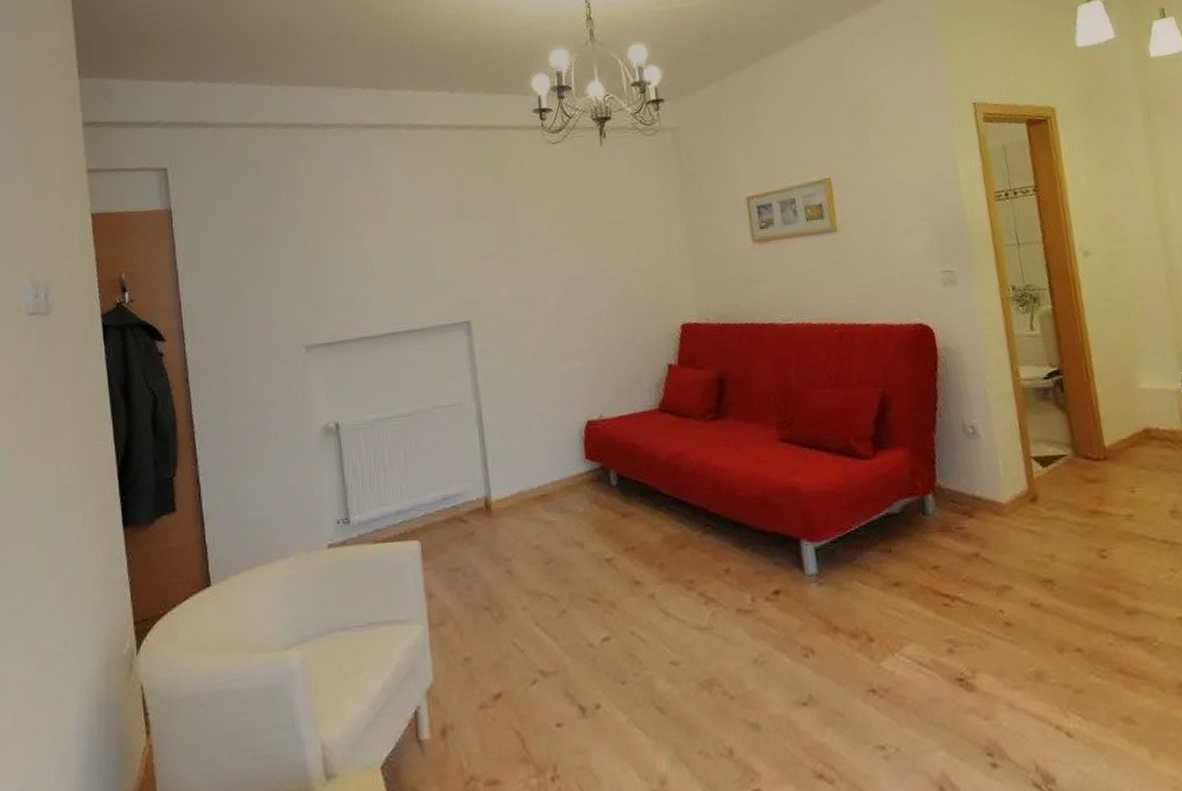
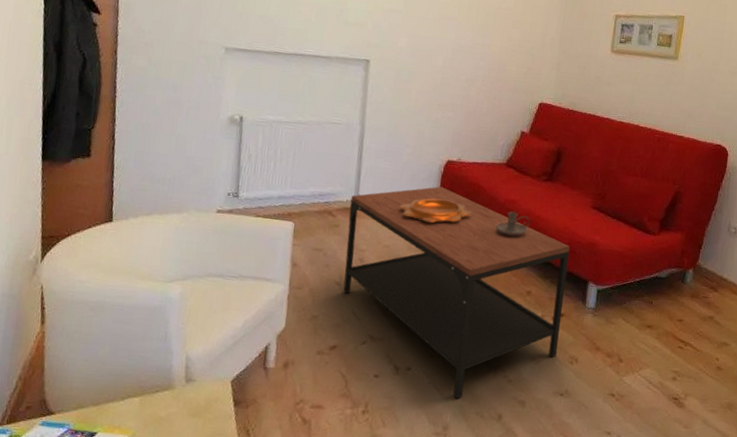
coffee table: none [481,456,784,737] -> present [343,186,571,399]
decorative bowl: none [543,471,631,505] -> present [400,198,471,223]
candle holder: none [665,468,706,502] -> present [496,211,530,237]

